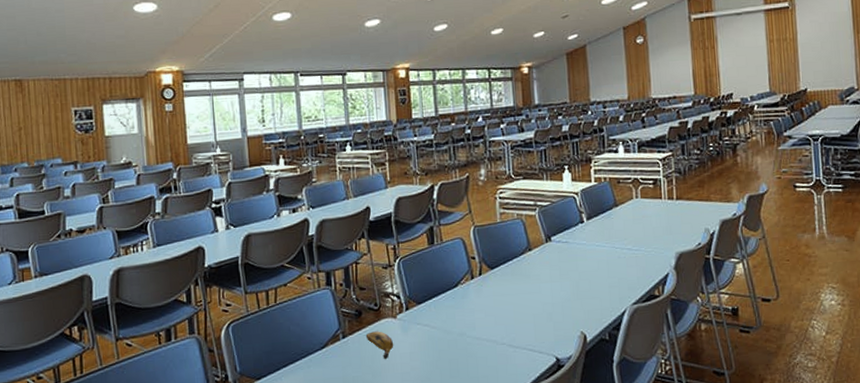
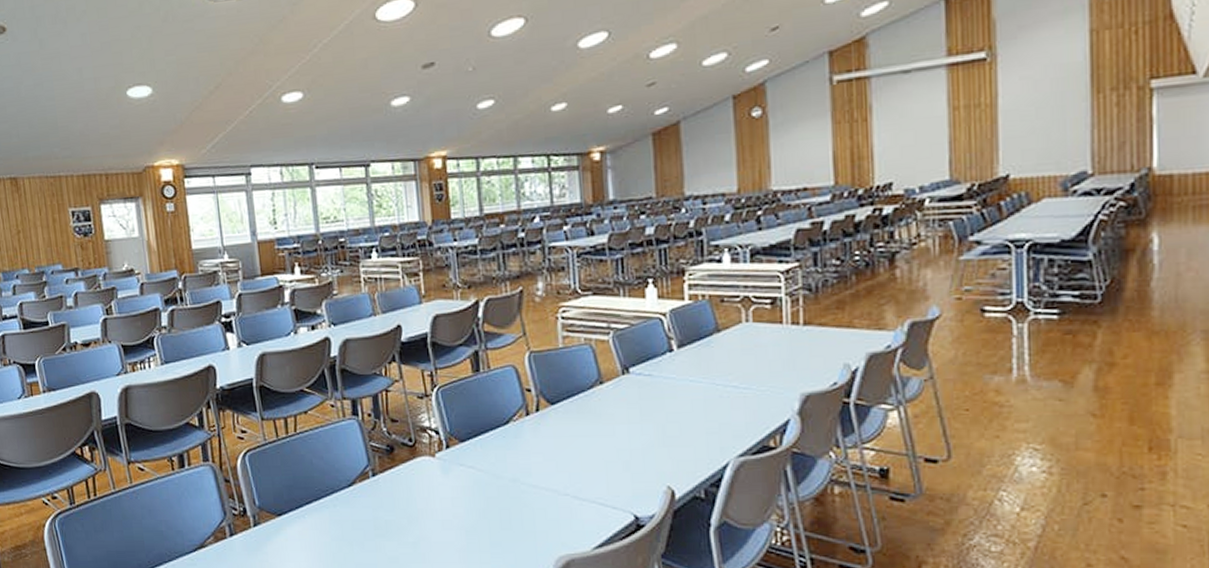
banana: present [365,331,394,359] -> none [399,470,433,503]

